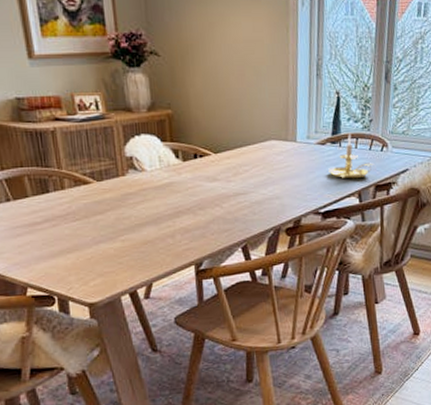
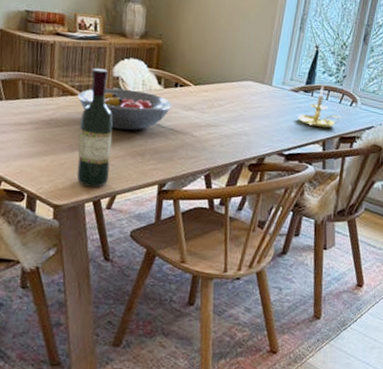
fruit bowl: none [91,168,195,214] -> present [77,88,172,131]
wine bottle: none [99,150,141,279] -> present [76,68,113,188]

